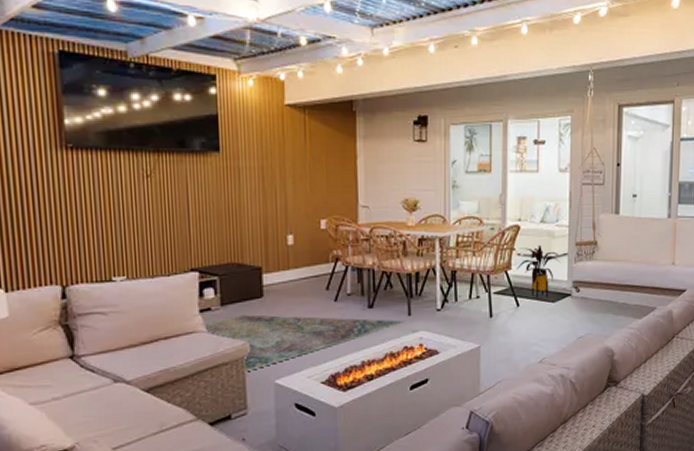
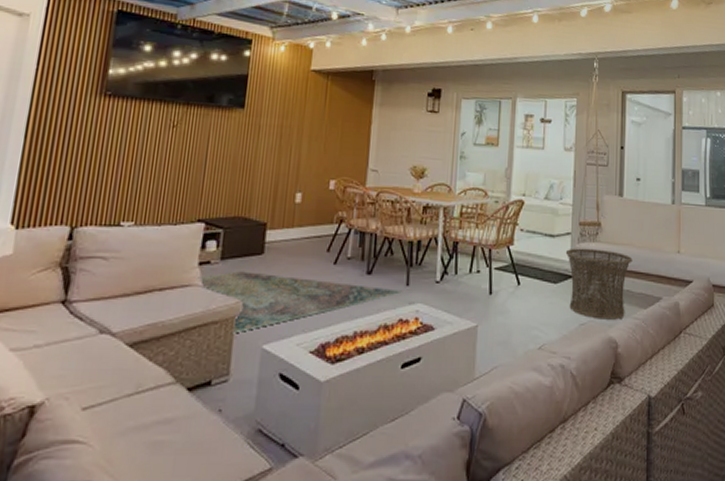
house plant: present [516,244,560,297] -> none [518,221,563,277]
basket: none [562,266,628,332] -> present [565,248,633,320]

